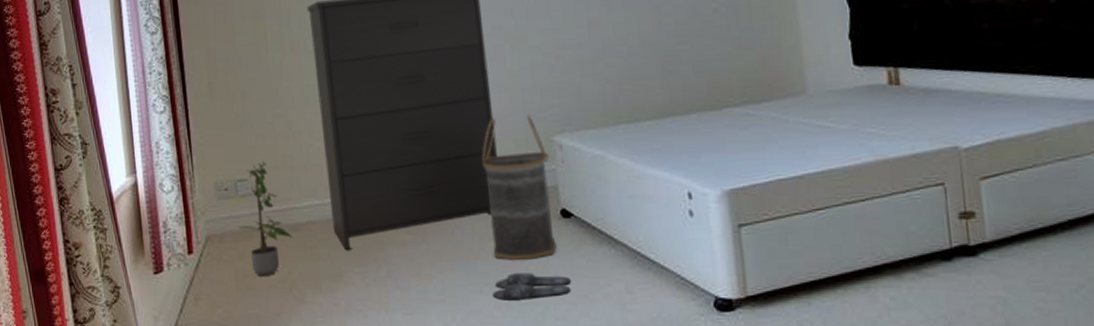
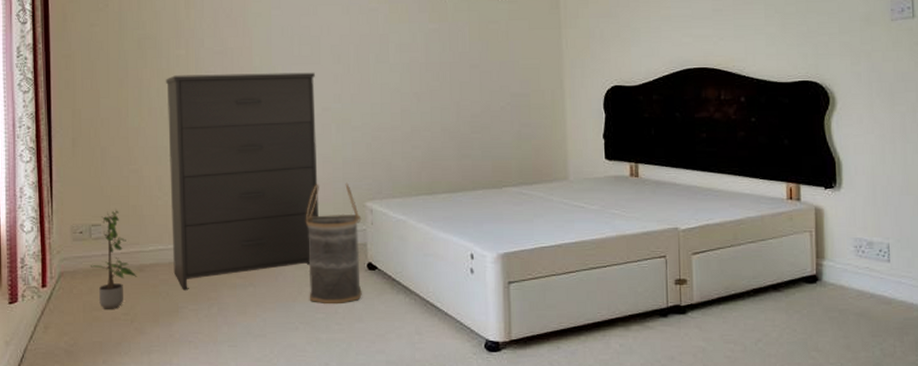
slippers: present [492,273,571,301] -> none [306,315,371,337]

